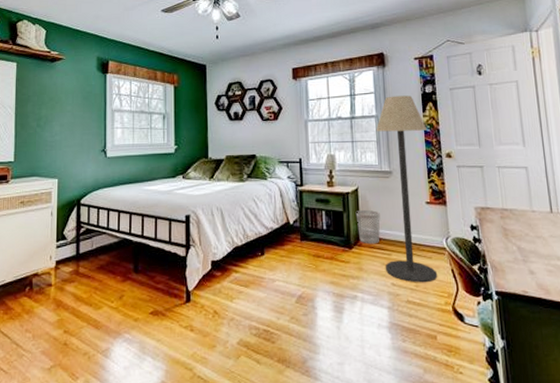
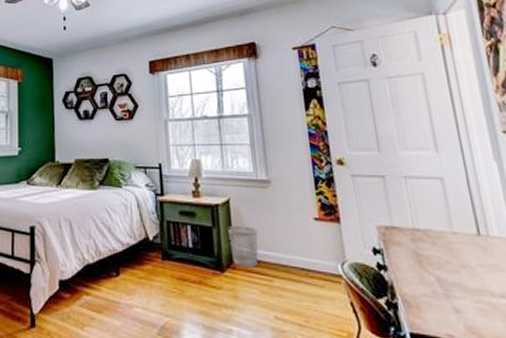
floor lamp: present [376,95,438,283] -> none [249,91,334,318]

